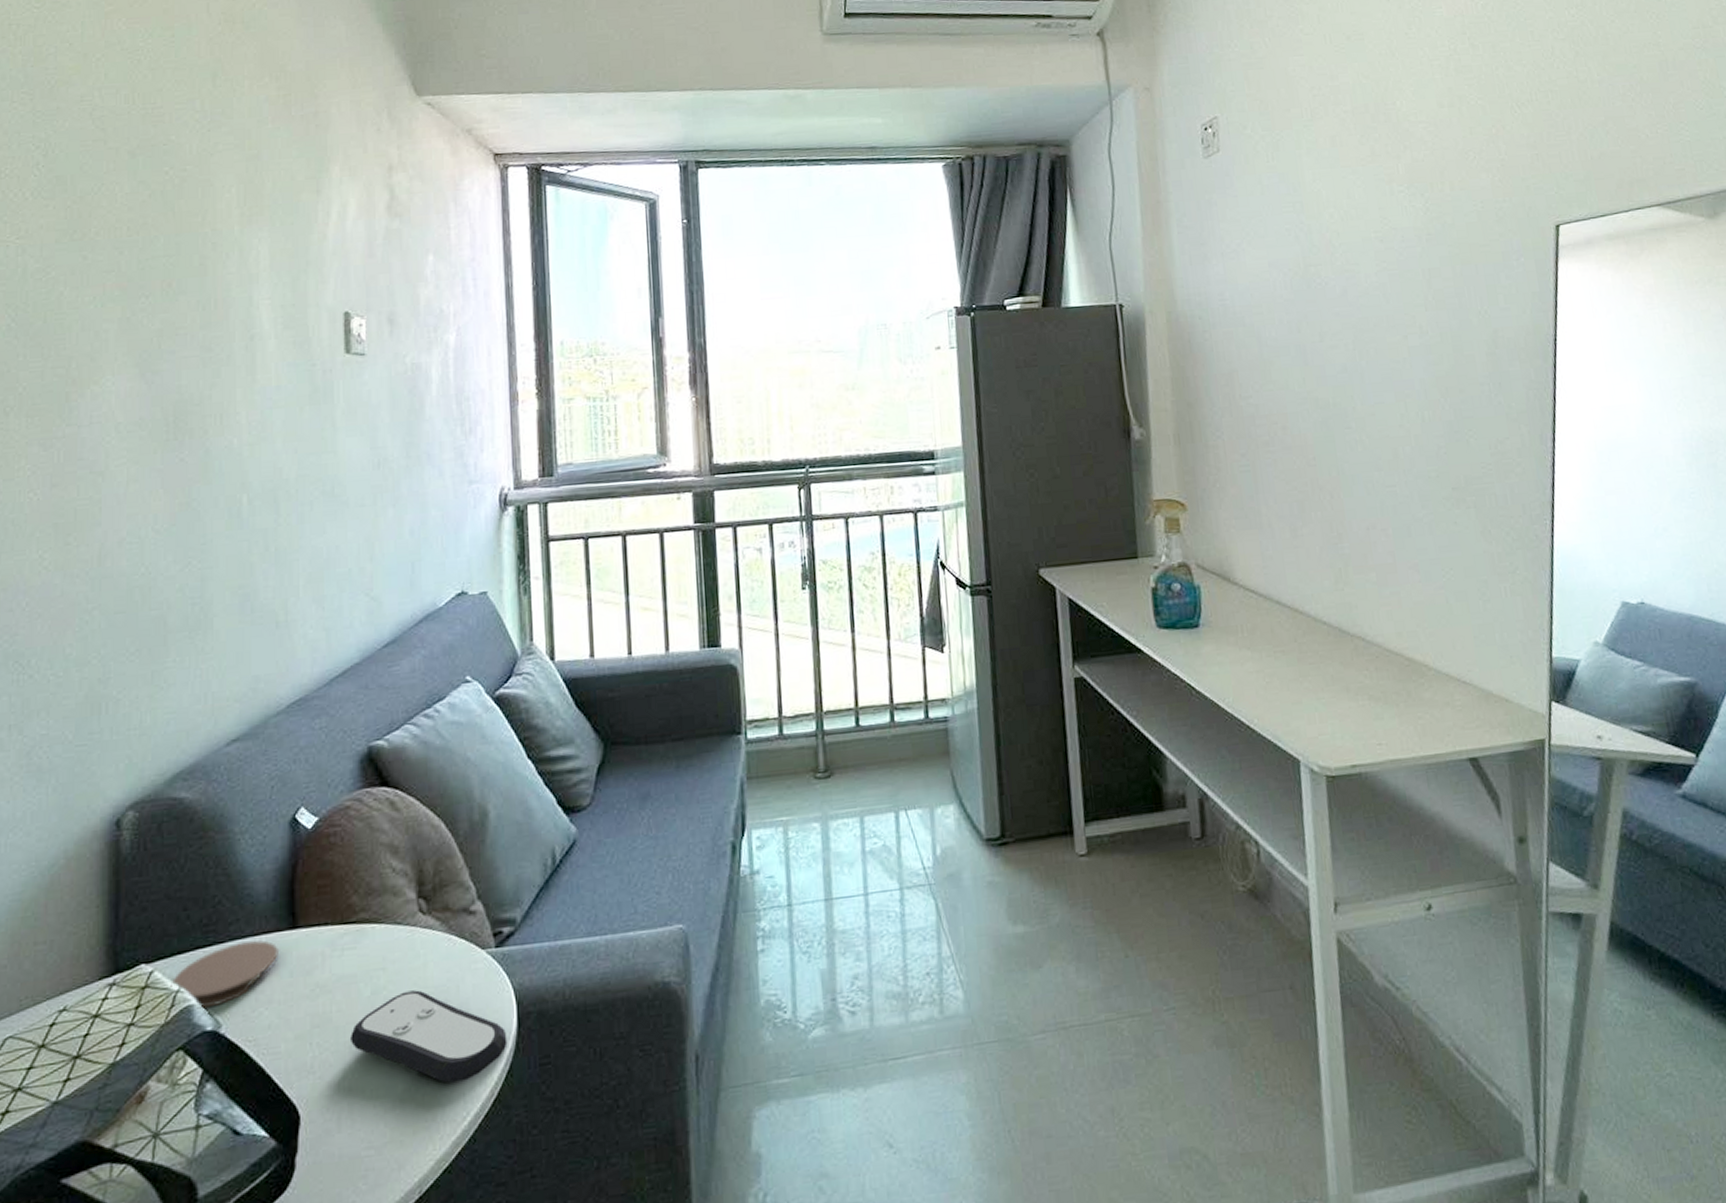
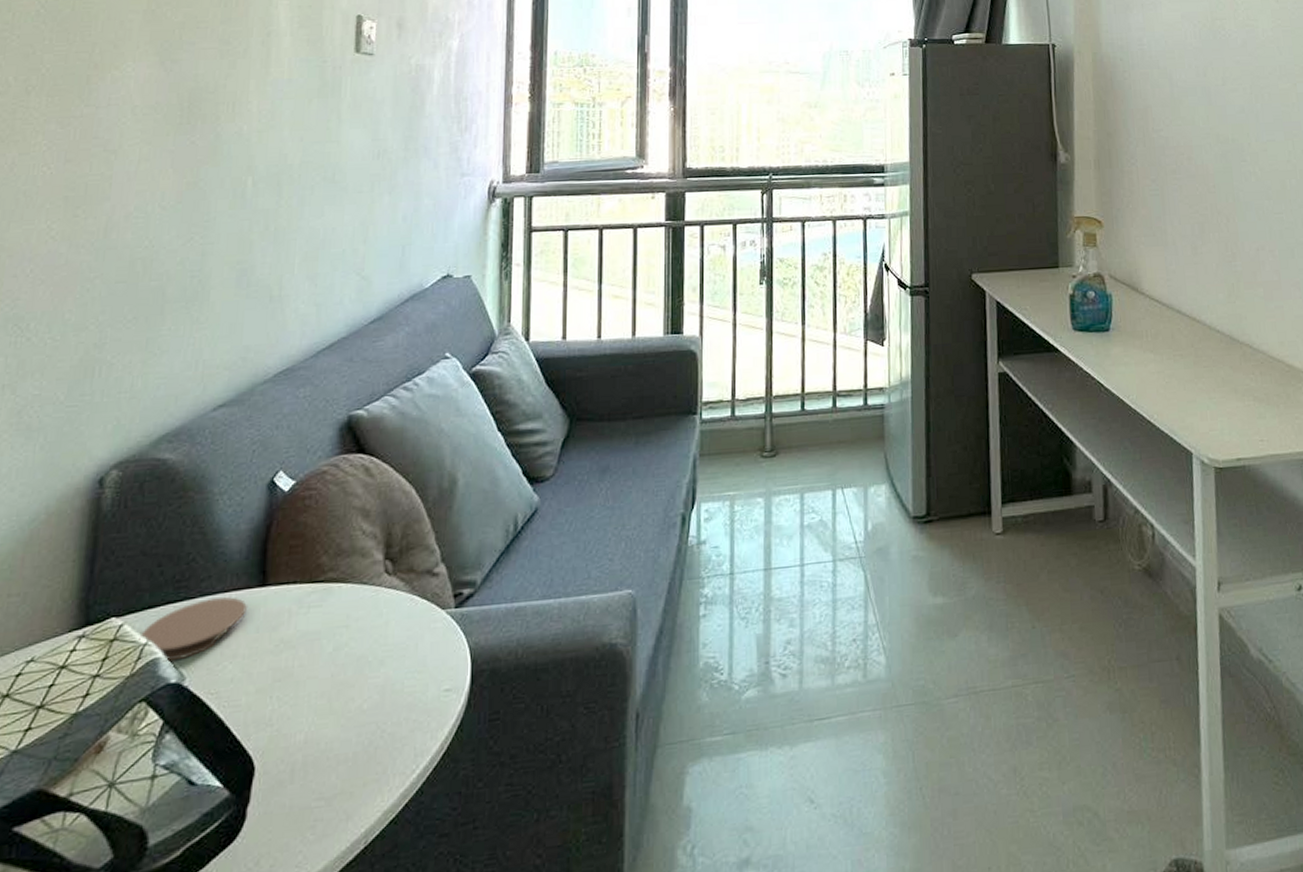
remote control: present [351,990,508,1083] -> none [310,647,460,737]

